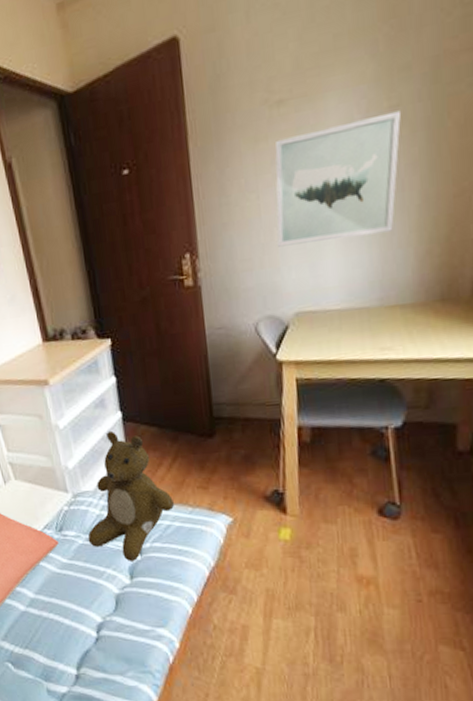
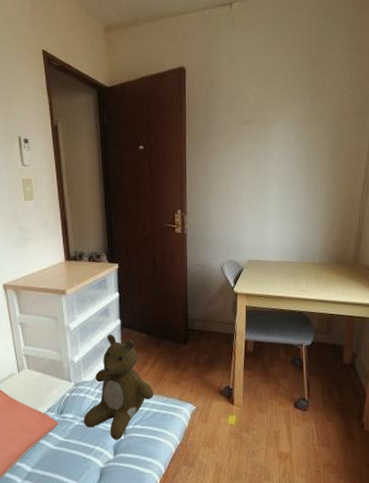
wall art: present [275,110,402,247] -> none [239,141,318,215]

